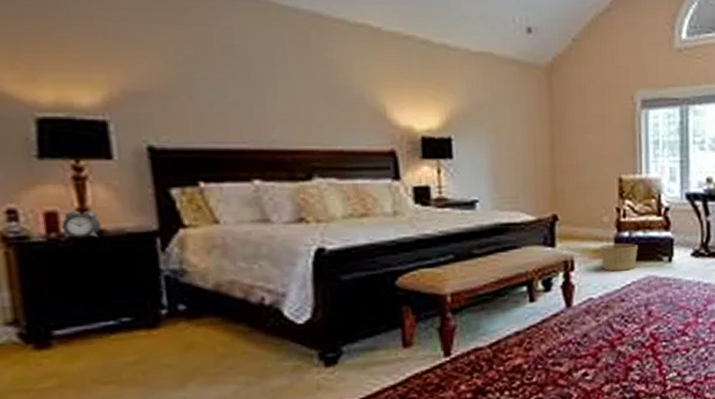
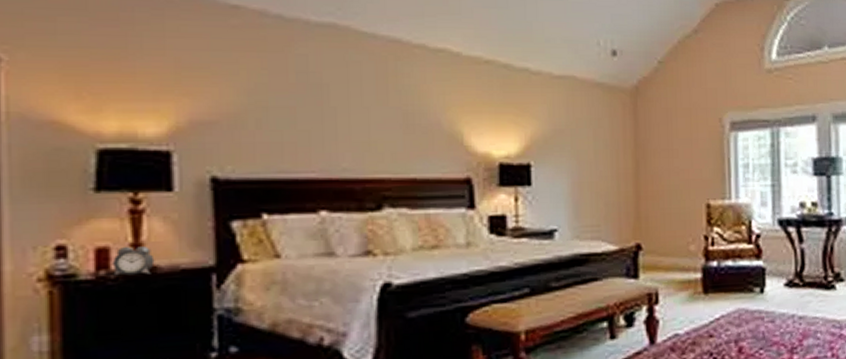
basket: present [599,243,638,271] -> none [685,273,728,304]

